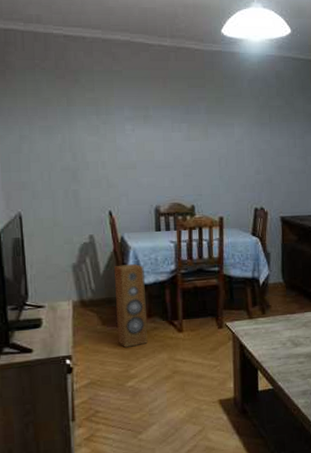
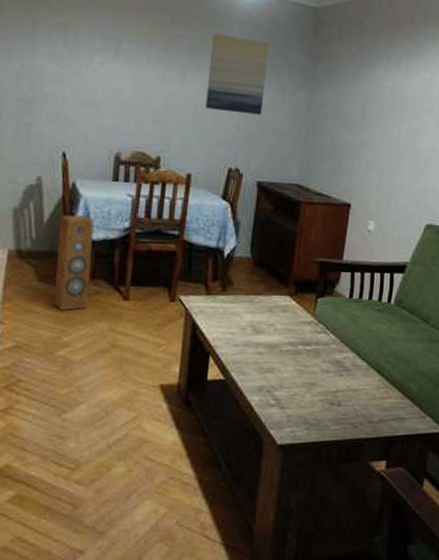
wall art: none [226,93,278,160] -> present [205,34,269,115]

